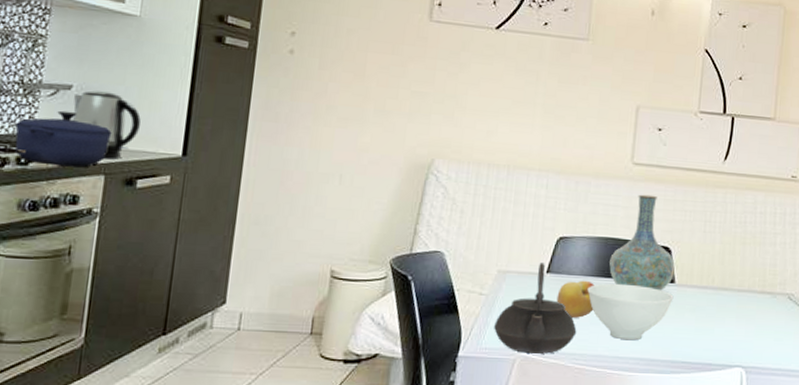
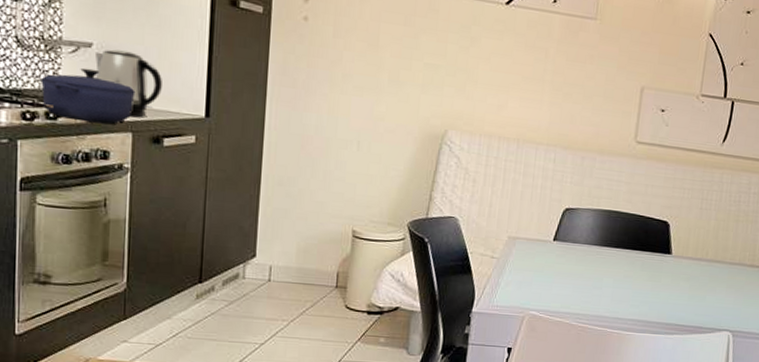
teapot: present [494,263,577,354] -> none [505,231,581,313]
fruit: present [556,280,594,318] -> none [562,248,598,283]
bowl: present [587,283,674,341] -> none [591,252,670,304]
vase: present [609,194,675,291] -> none [611,171,673,261]

